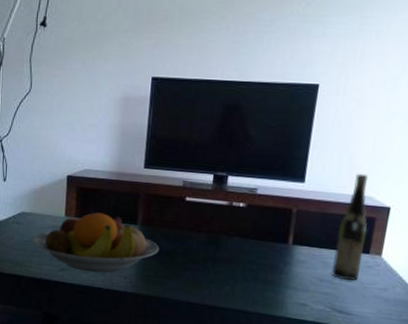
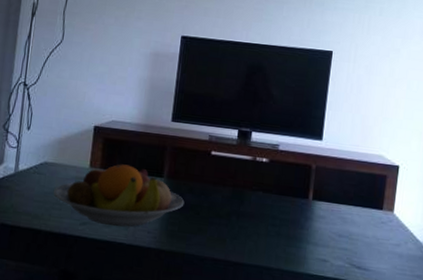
wine bottle: present [331,173,368,281] -> none [349,133,380,236]

